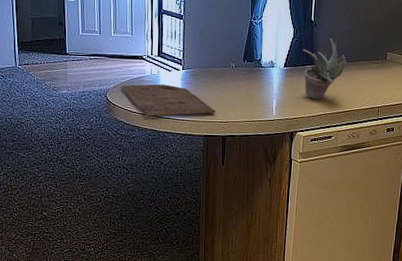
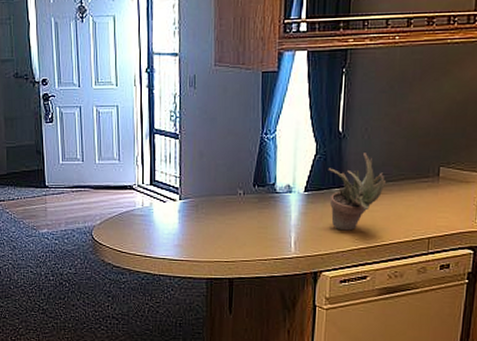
cutting board: present [120,84,216,118] -> none [107,218,221,259]

